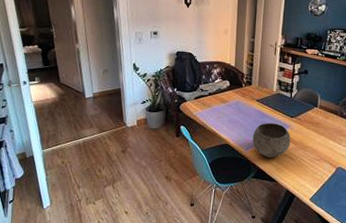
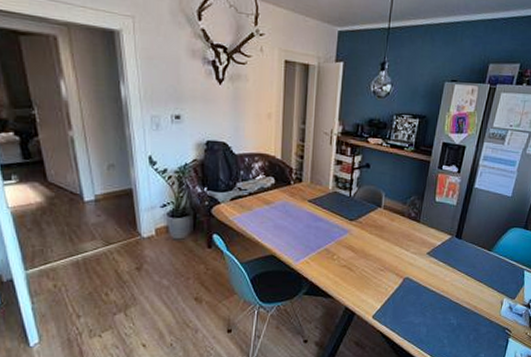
bowl: present [252,123,291,158] -> none [303,228,350,269]

